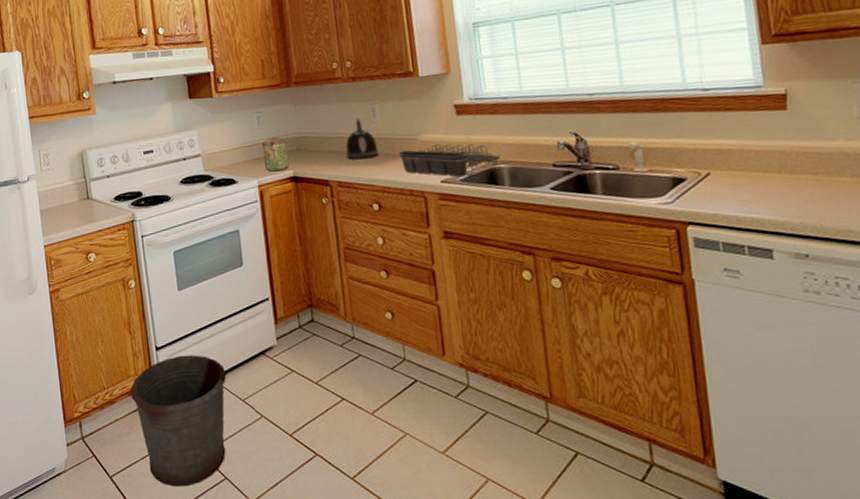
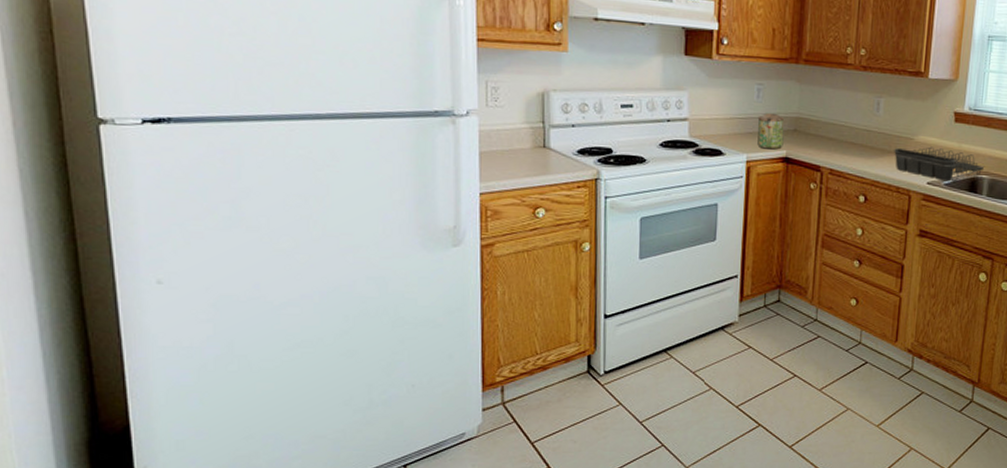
bucket: present [130,355,227,487] -> none [568,325,680,453]
kettle: present [345,118,379,160] -> none [843,108,876,151]

